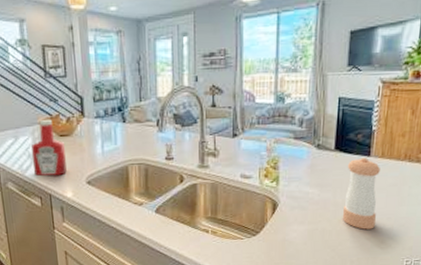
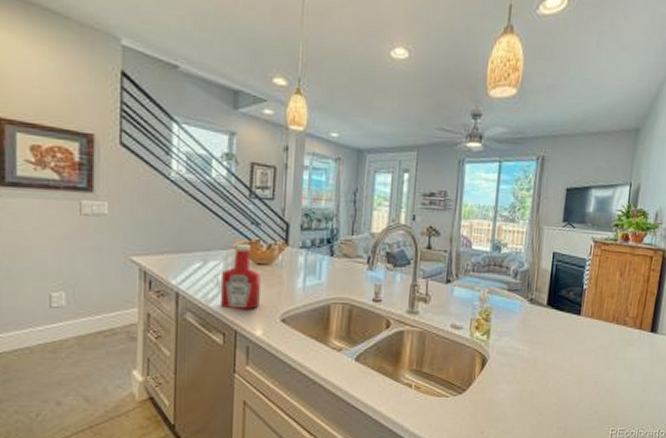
pepper shaker: present [342,157,380,230] -> none [551,316,590,393]

